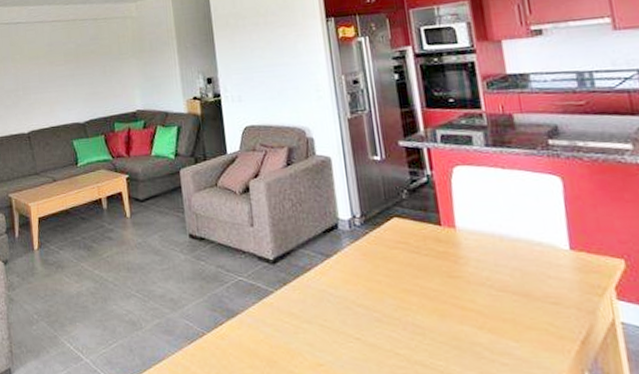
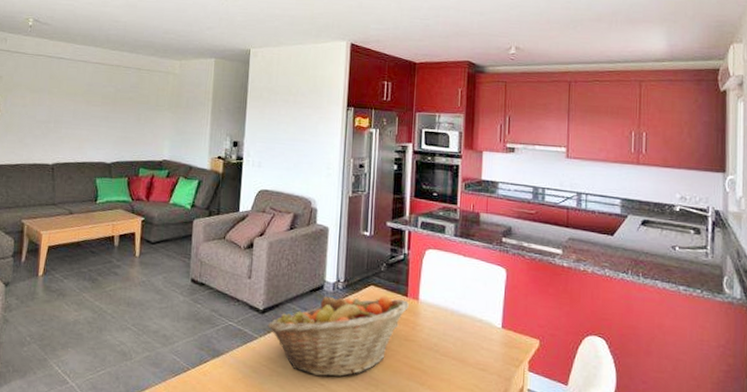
fruit basket: none [281,228,445,328] -> present [267,295,409,377]

